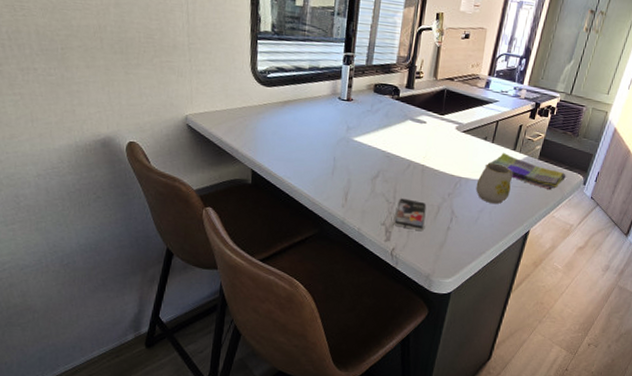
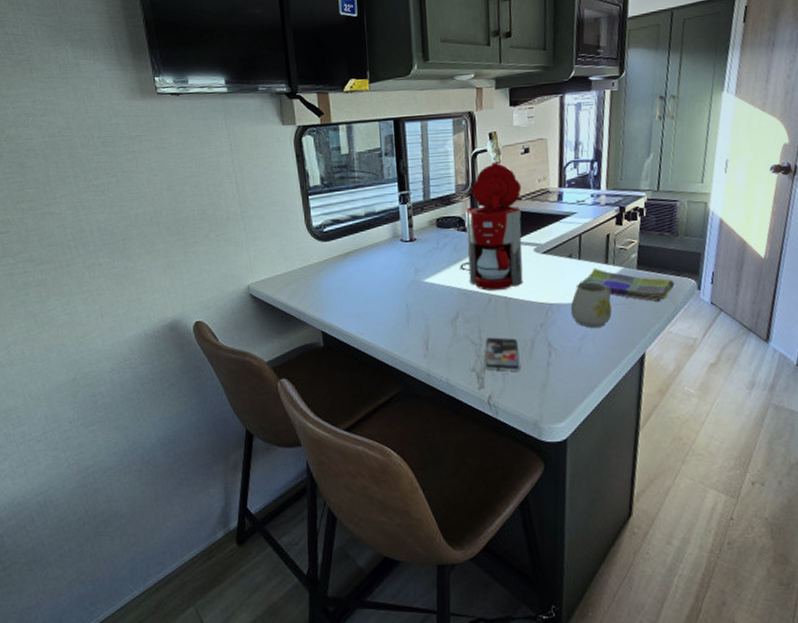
coffee maker: none [388,41,456,159] -> present [460,162,524,291]

